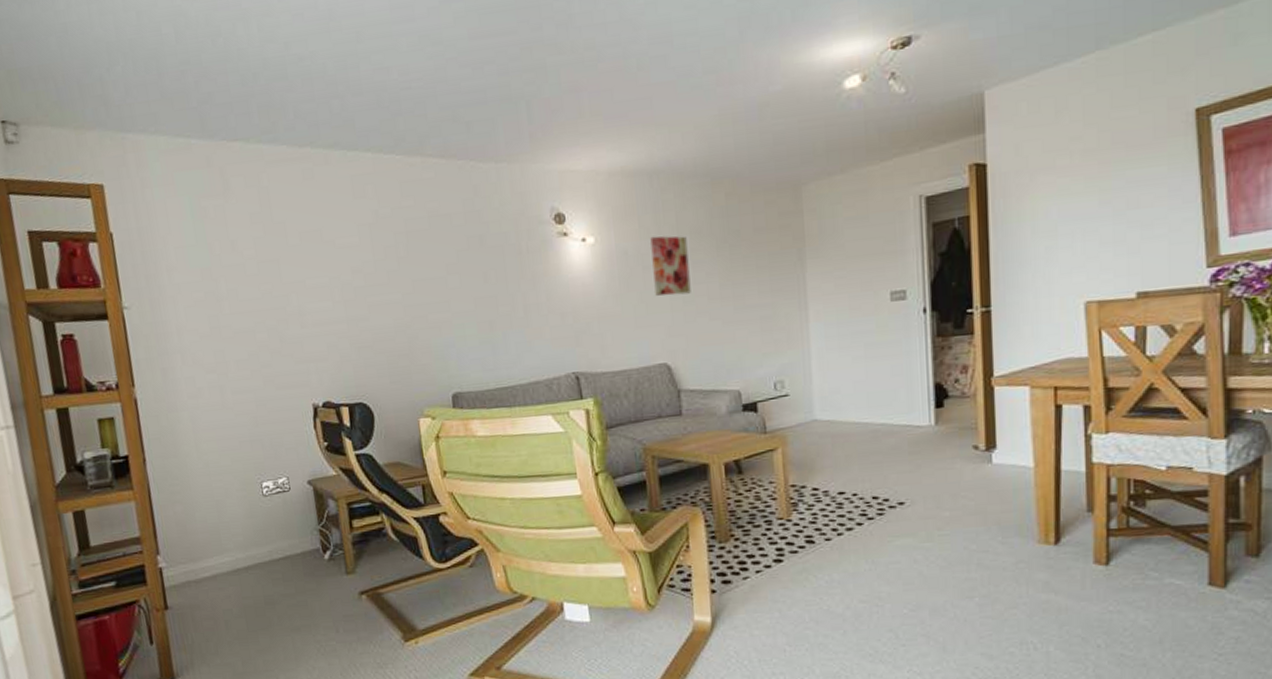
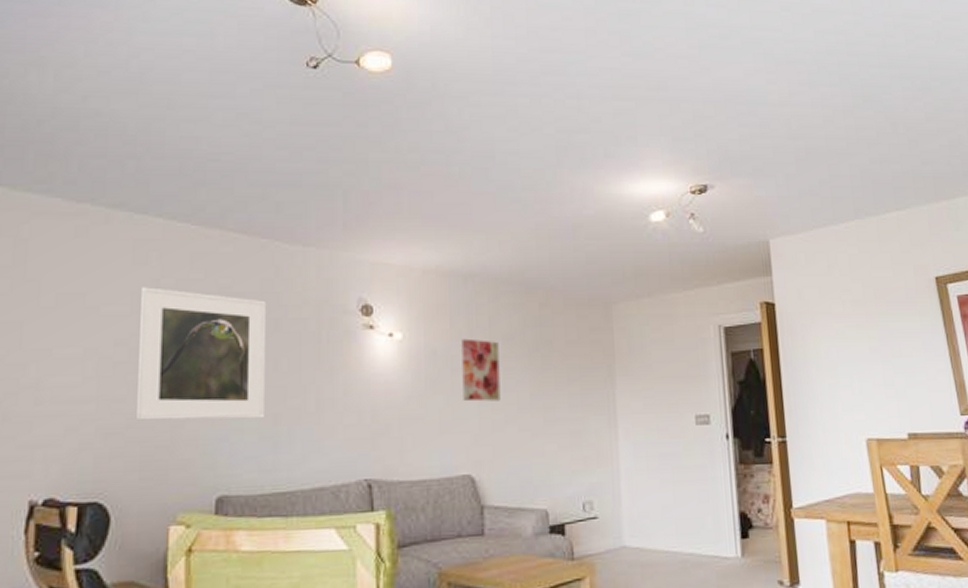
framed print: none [365,217,483,335] -> present [137,287,267,421]

